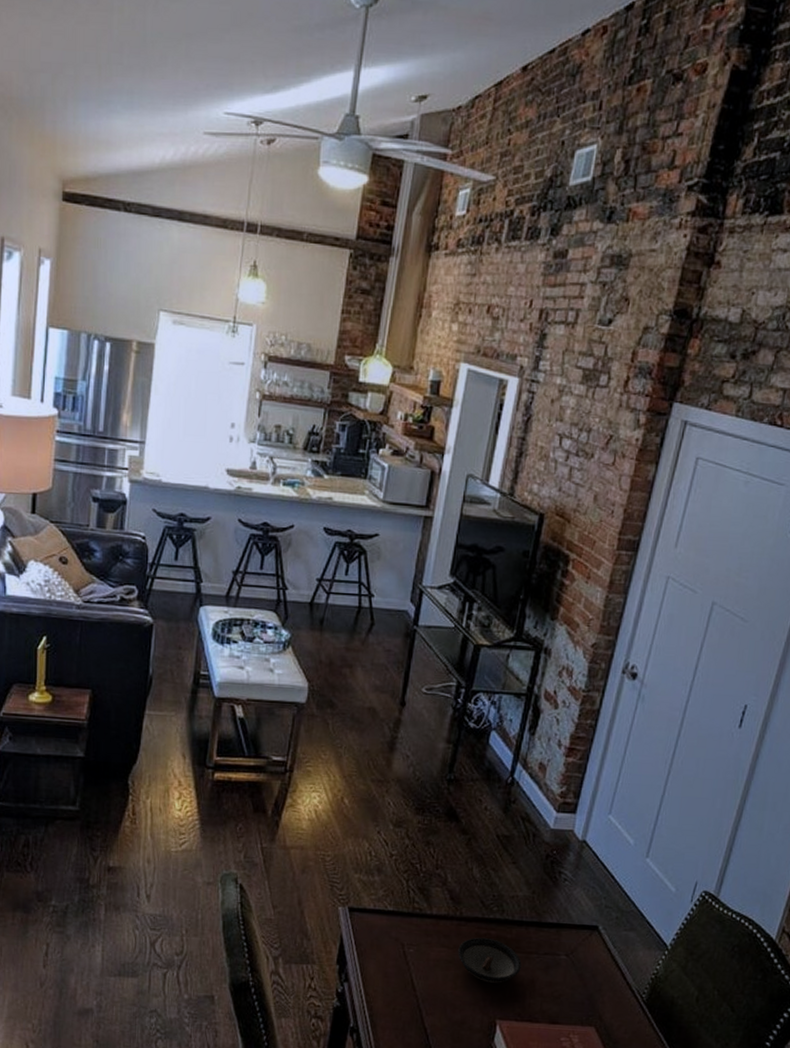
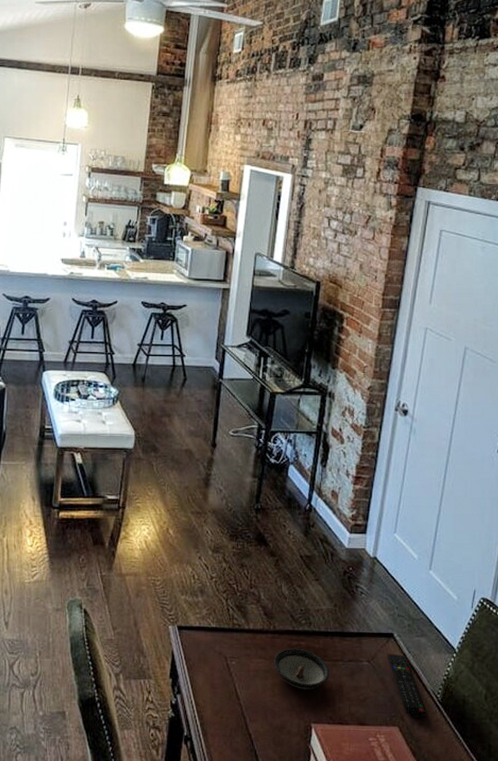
remote control: none [588,947,630,1020] -> present [387,653,428,719]

